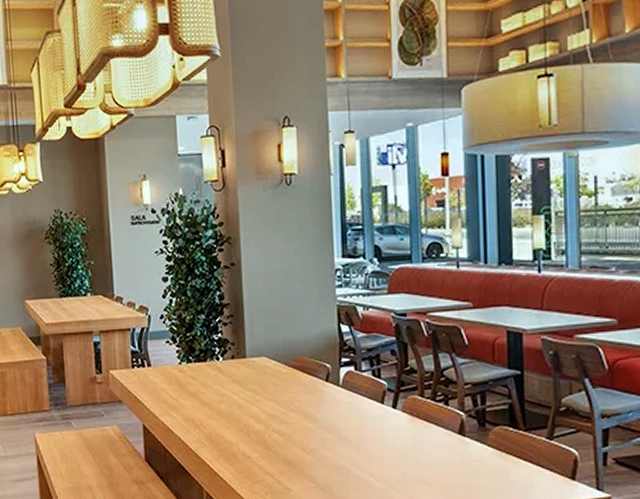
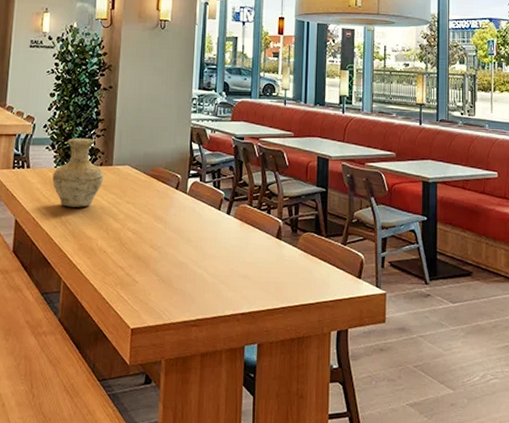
vase: none [178,327,238,408] -> present [52,137,104,208]

